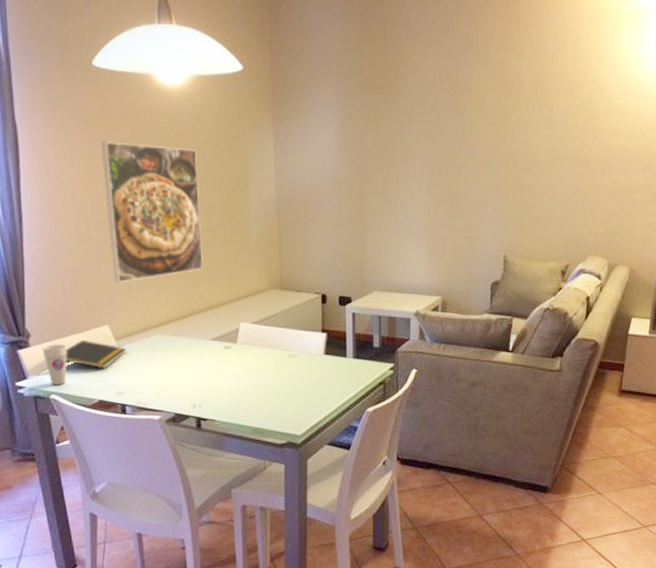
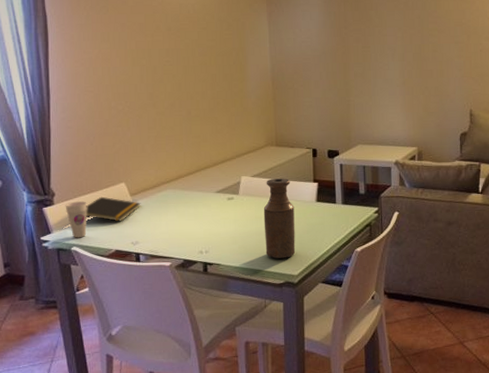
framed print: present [101,141,204,283] -> none [119,25,209,146]
bottle: none [264,326,300,416] -> present [263,178,296,259]

